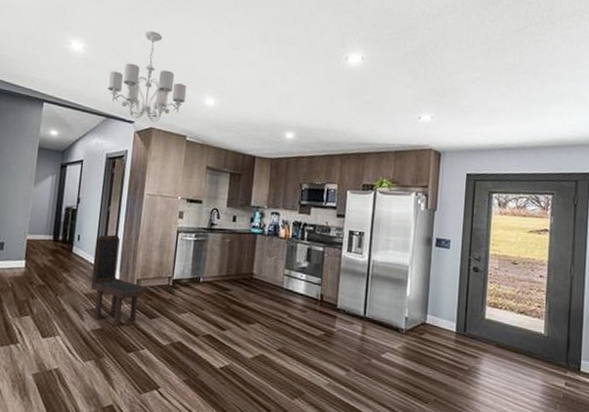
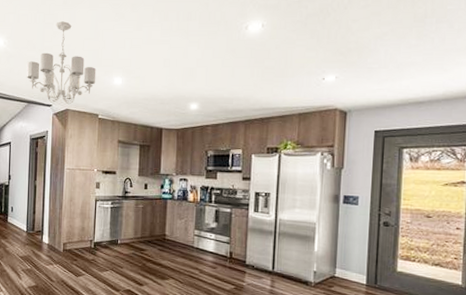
dining chair: present [90,234,146,328] -> none [25,205,71,285]

